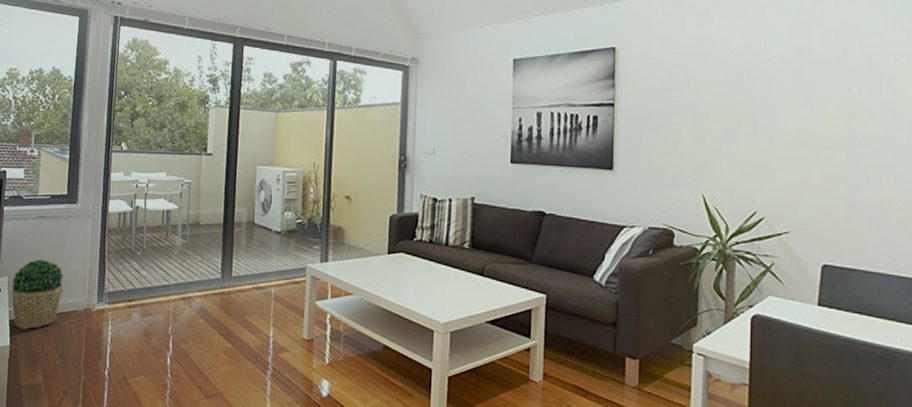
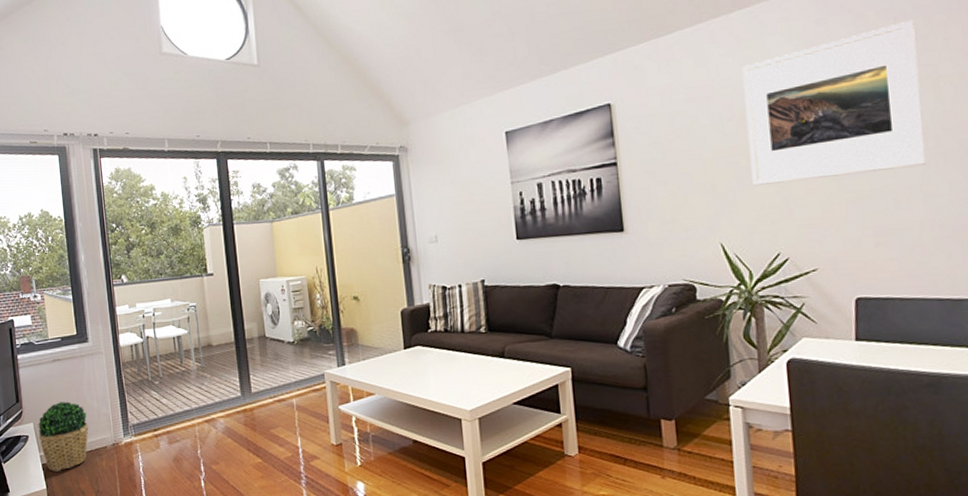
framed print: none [738,12,901,149] -> present [742,19,927,187]

